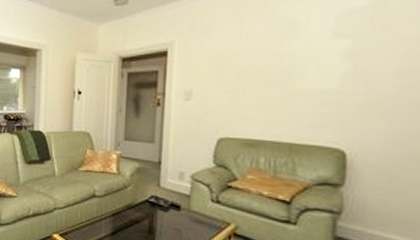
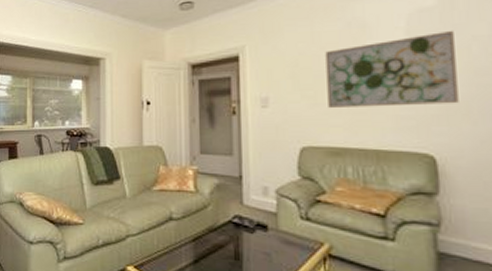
wall art: none [248,31,382,104] -> present [325,30,459,108]

